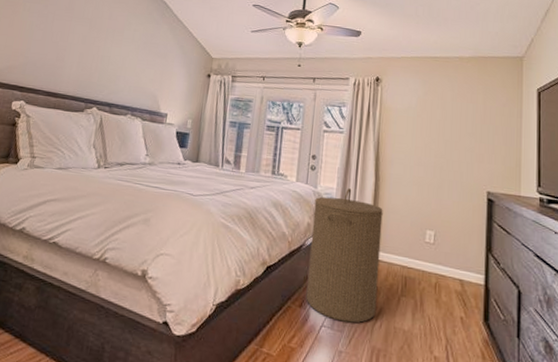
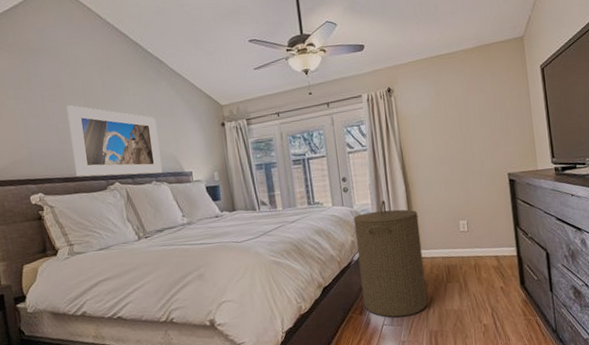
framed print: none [59,27,149,109] -> present [66,105,163,177]

